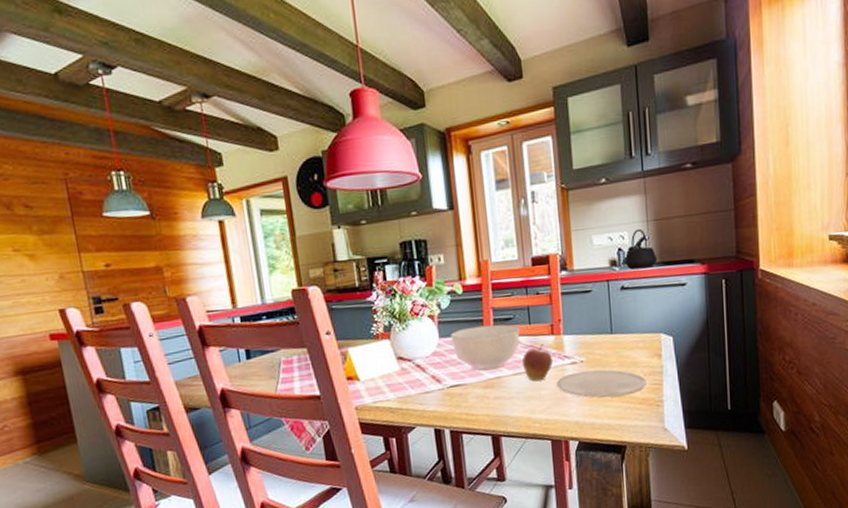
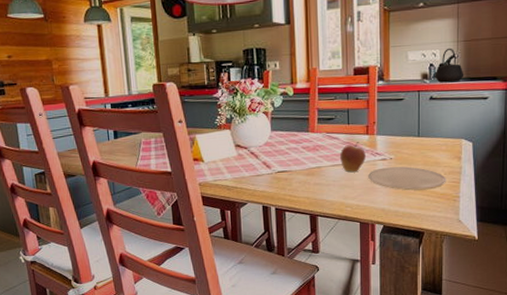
bowl: present [450,324,520,371] -> none [280,122,340,161]

